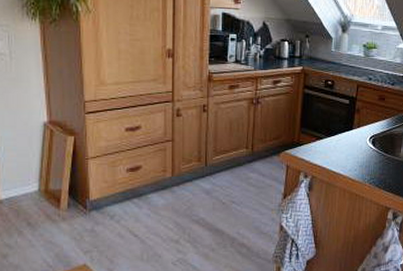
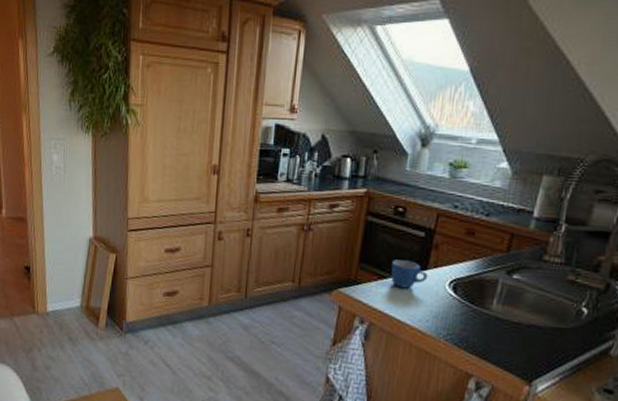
mug: none [325,123,354,146] -> present [391,259,428,289]

